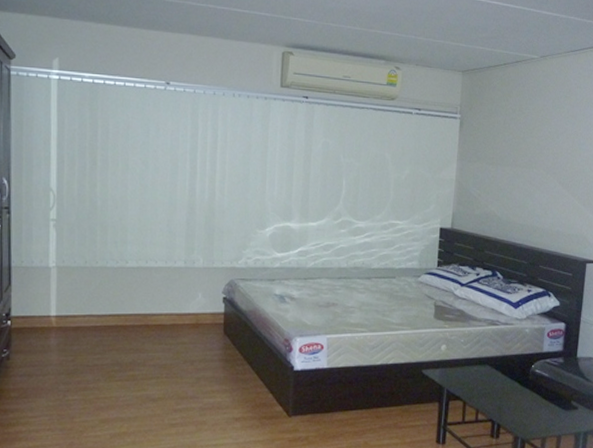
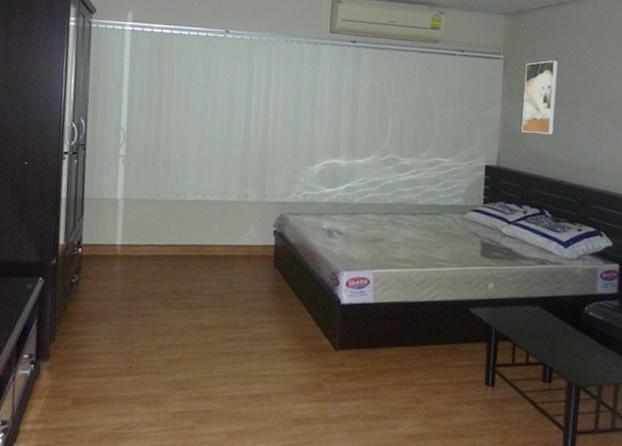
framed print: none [476,121,514,196] -> present [522,61,559,135]

